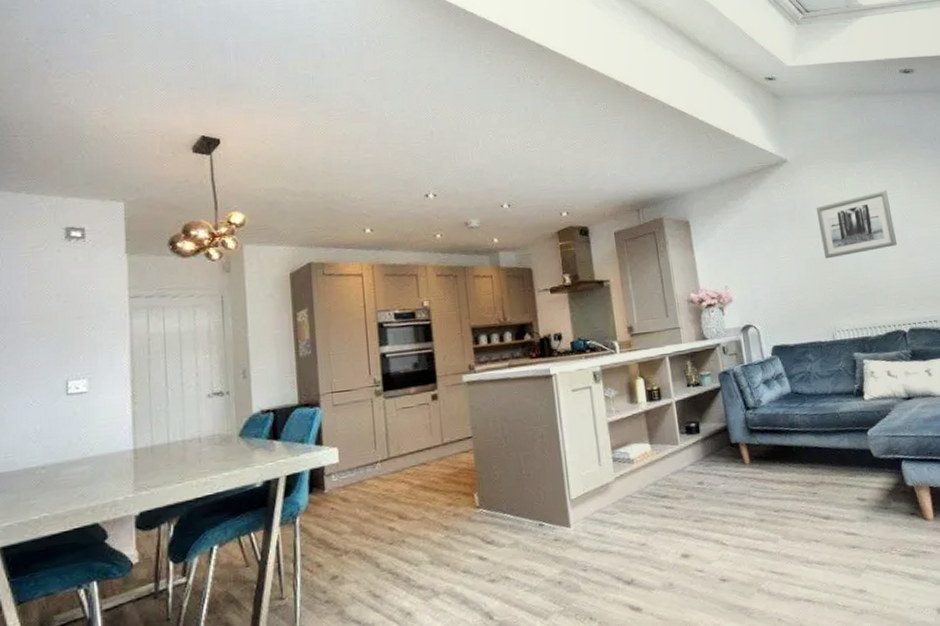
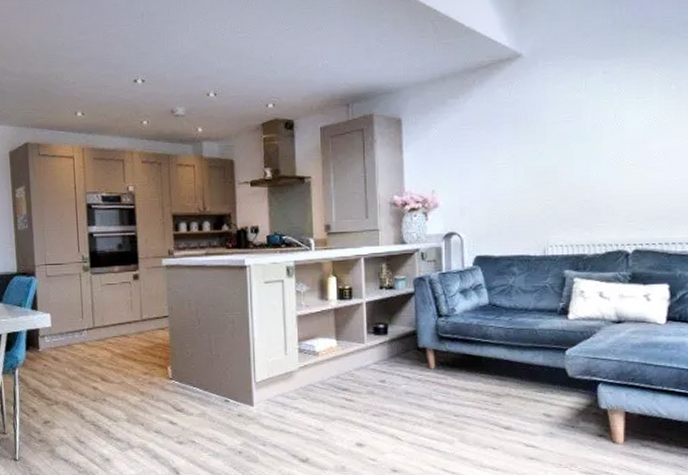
wall art: present [816,190,897,259] -> none [547,93,637,168]

